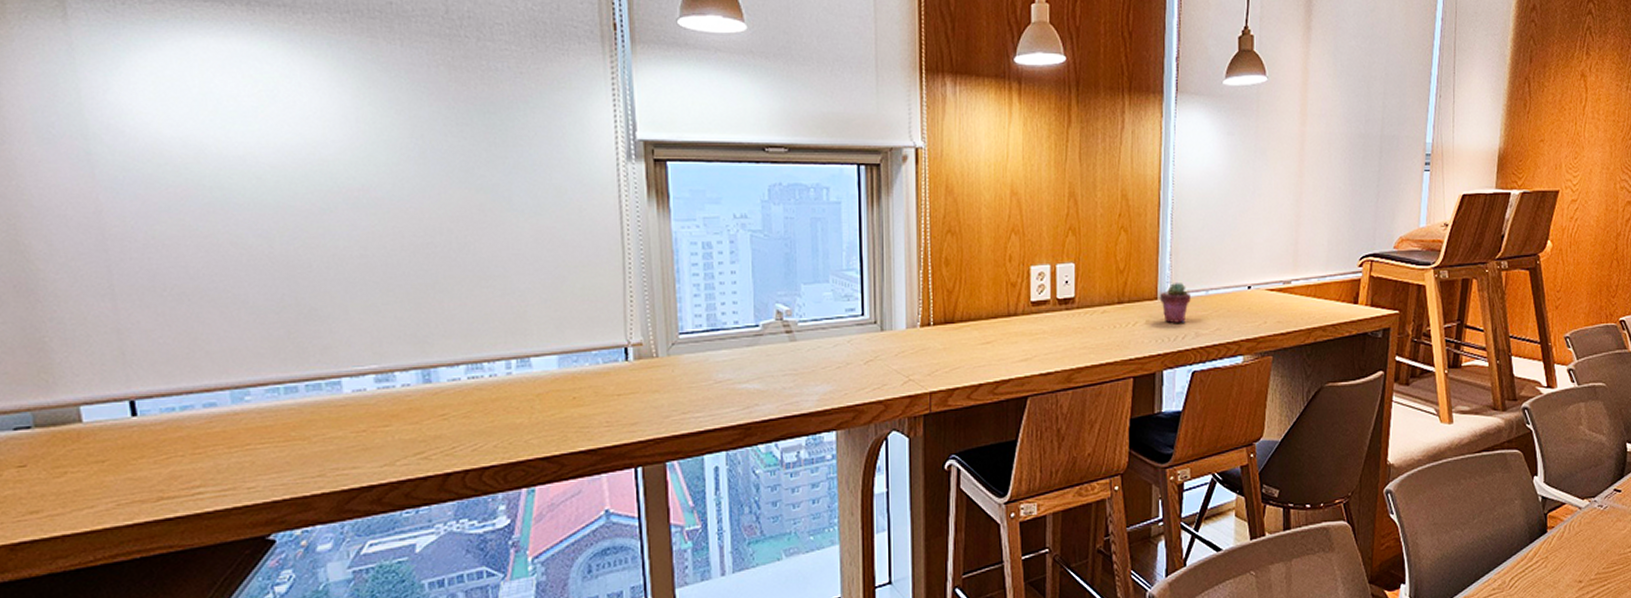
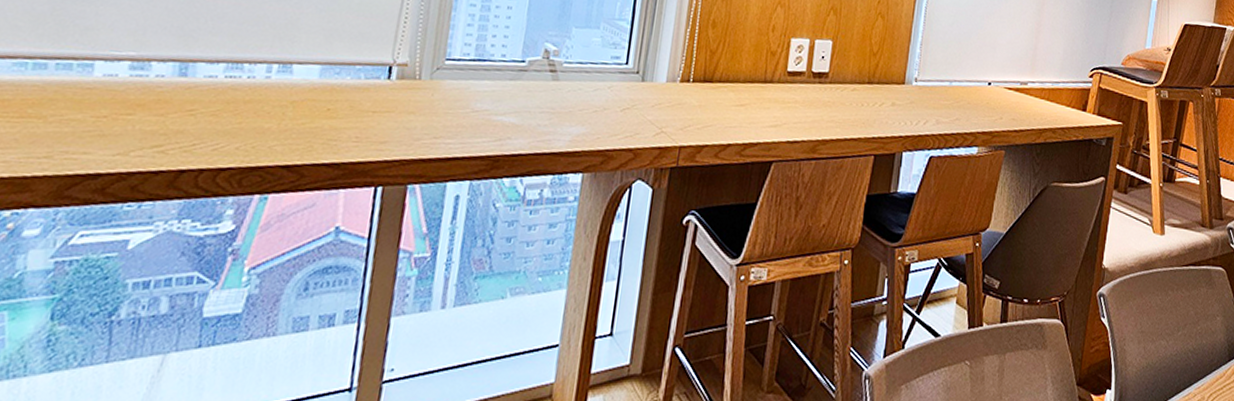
potted succulent: present [1160,281,1191,323] -> none [907,70,936,109]

